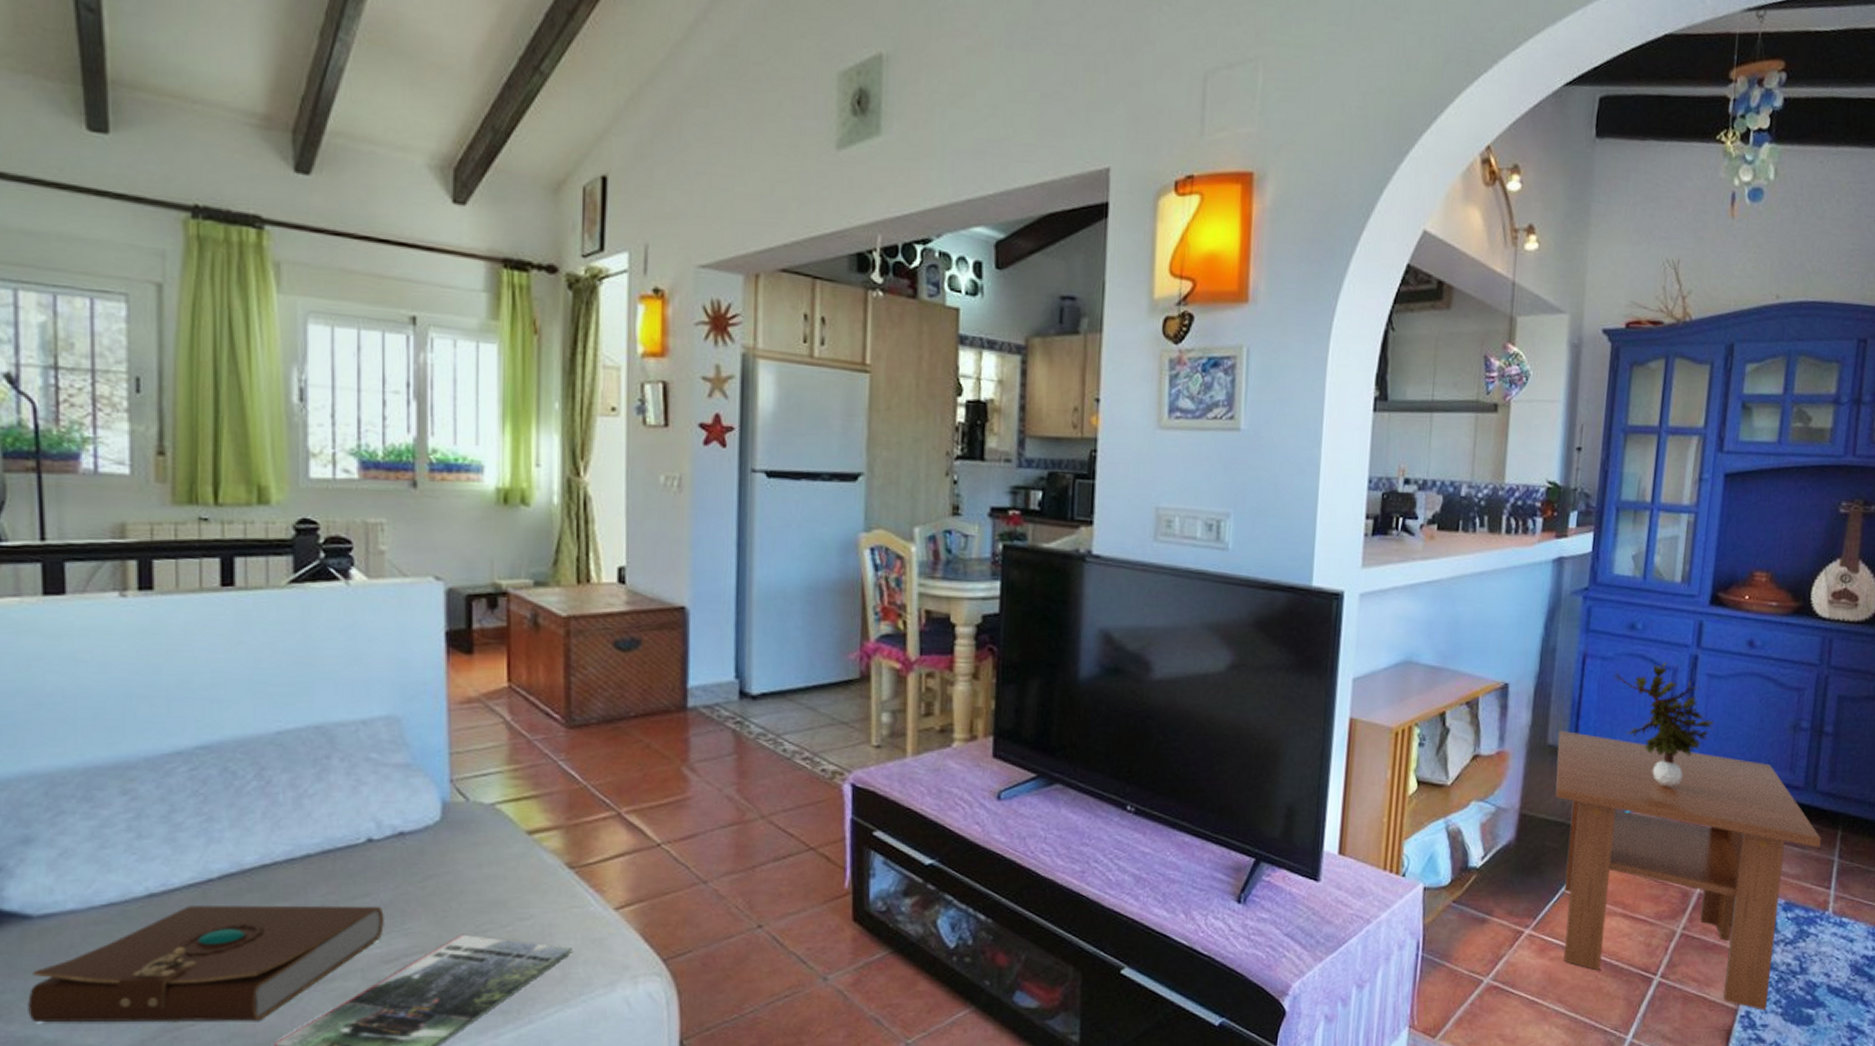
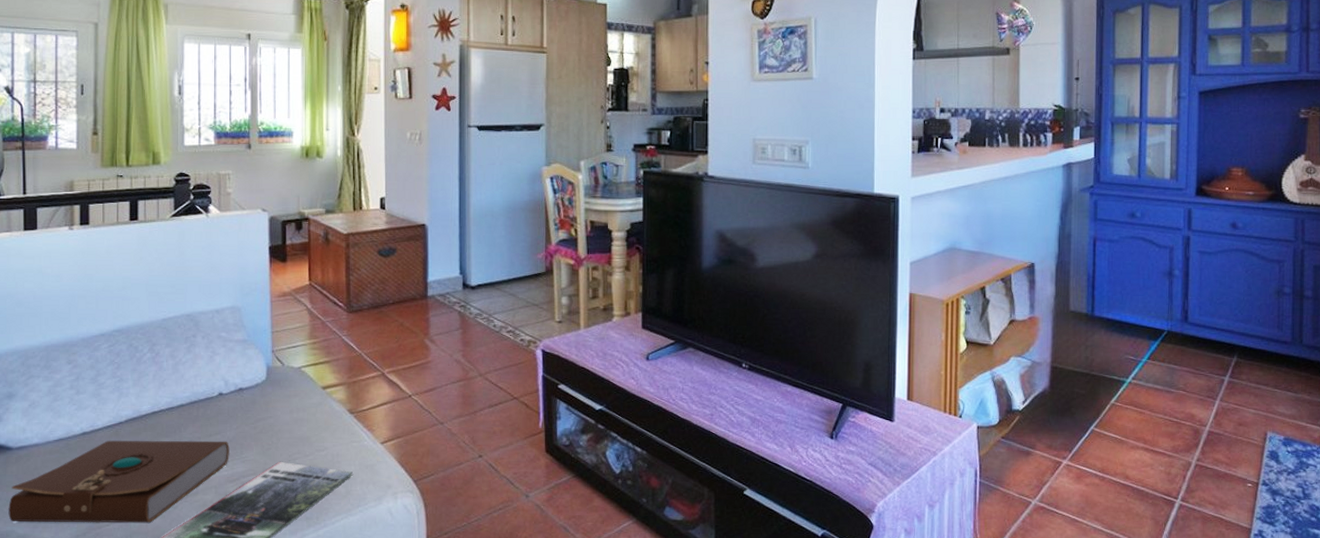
coffee table: present [1555,730,1821,1011] -> none [1078,299,1311,530]
potted plant: present [1613,661,1714,787] -> none [1119,242,1209,343]

